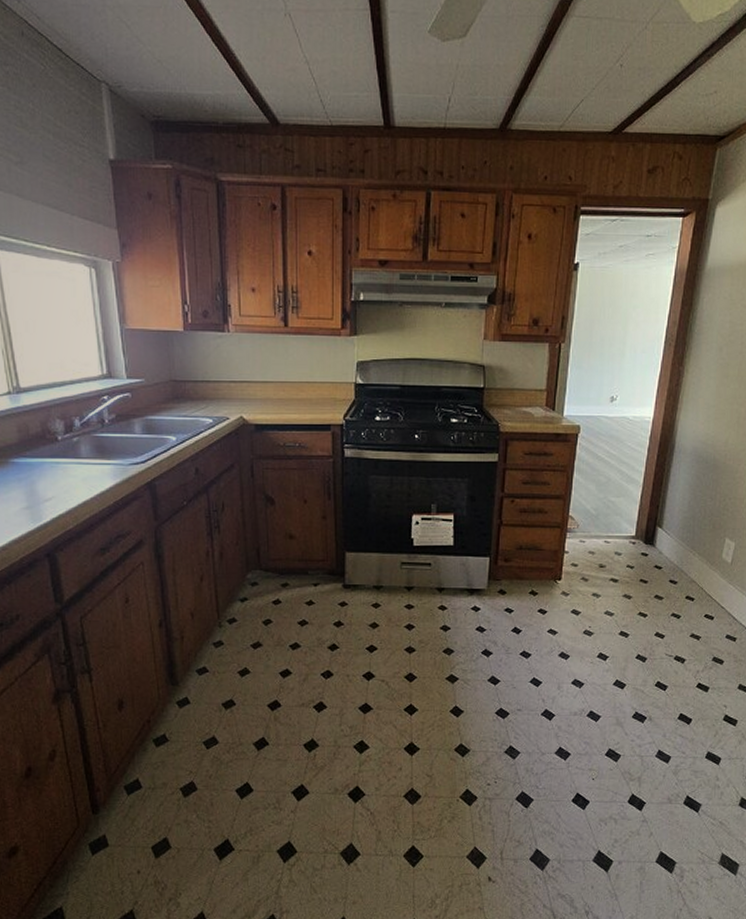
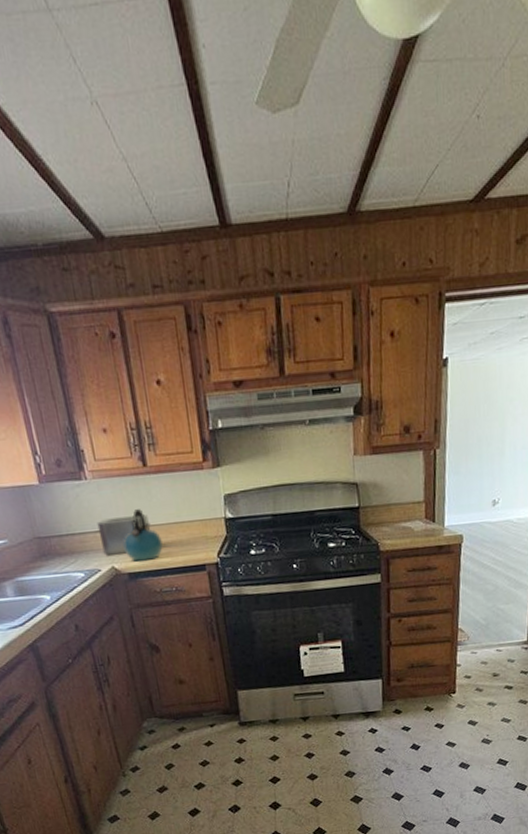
toaster: none [232,371,285,407] -> present [97,514,152,557]
kettle: none [255,365,292,415] -> present [123,509,163,562]

